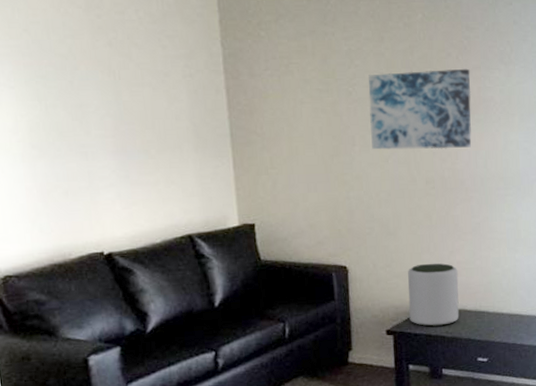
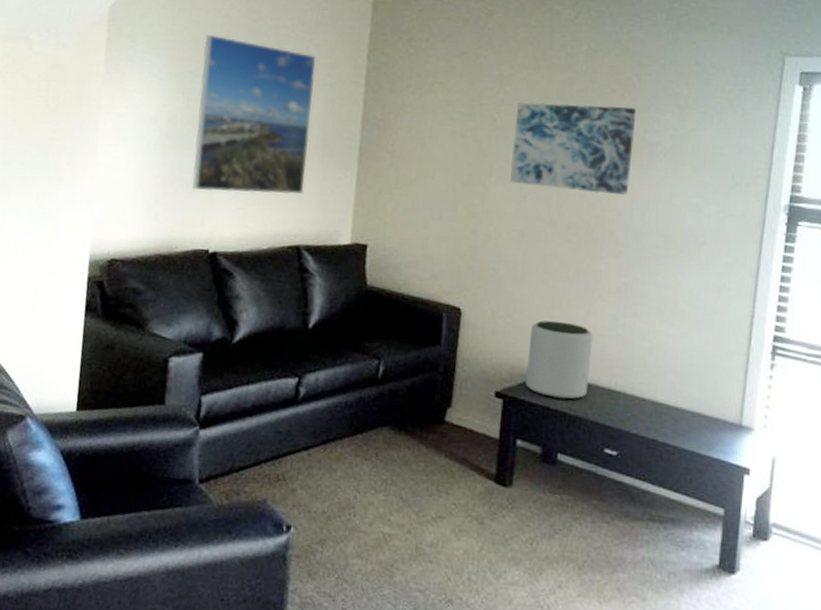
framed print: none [49,34,185,197] -> present [192,34,316,195]

